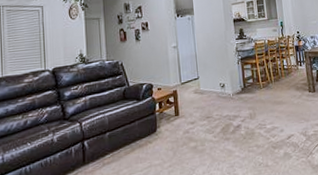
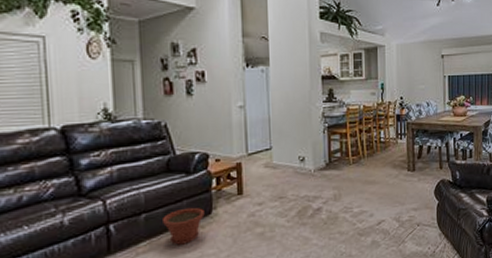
plant pot: none [121,126,151,157] -> present [163,207,205,245]

